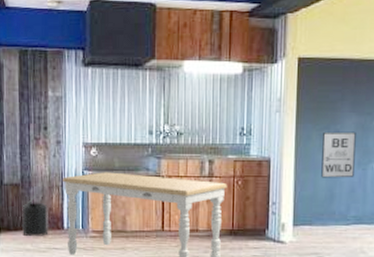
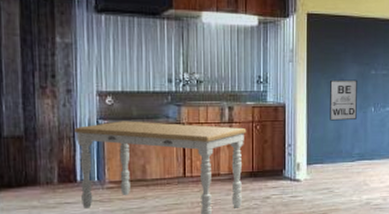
trash can: present [22,193,49,237] -> none [26,145,59,193]

